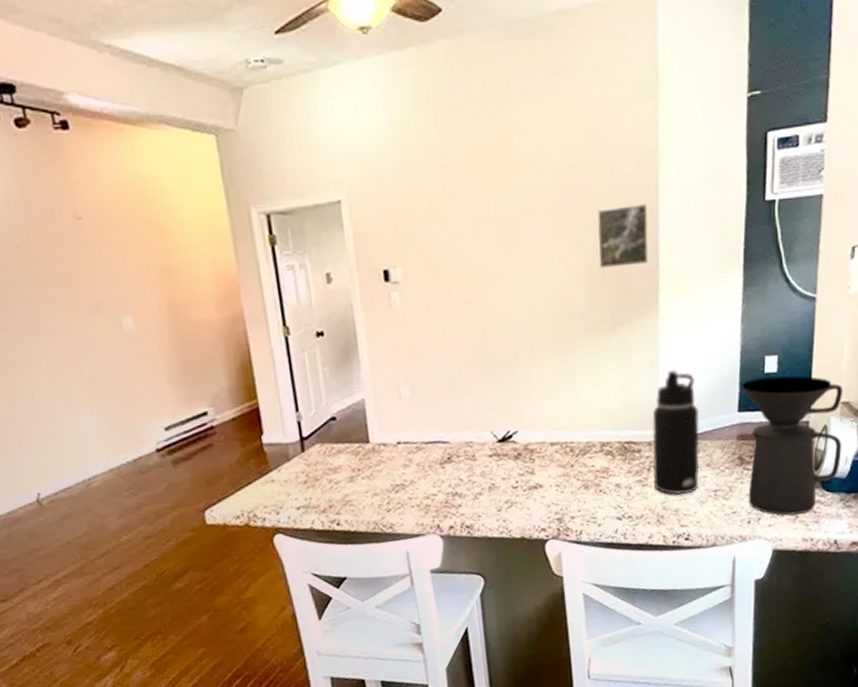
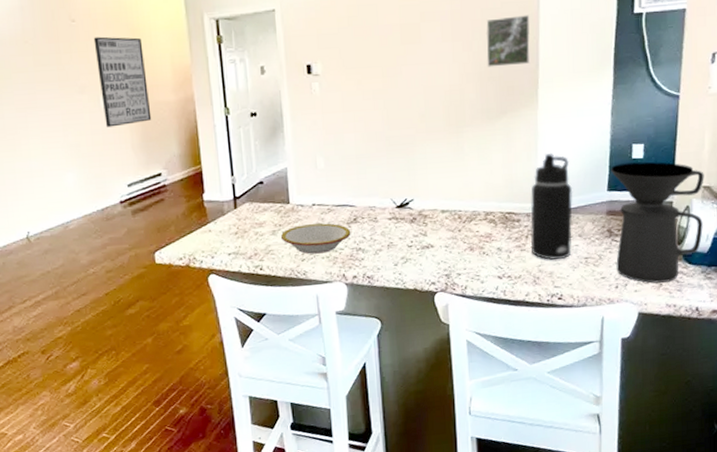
wall art: none [108,238,191,356] -> present [93,36,152,128]
bowl: none [360,464,445,503] -> present [280,223,351,254]

